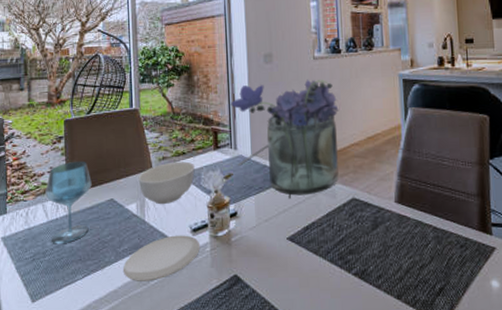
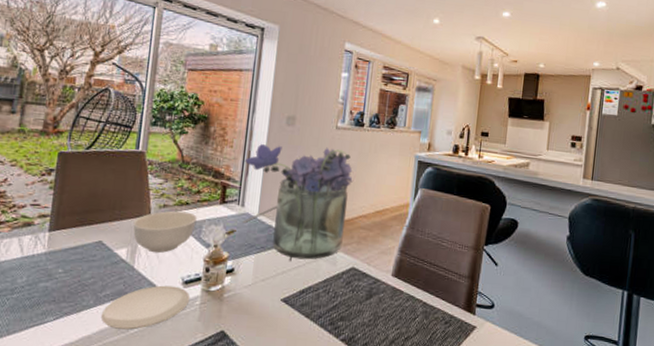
wine glass: present [45,161,92,244] -> none [23,197,81,283]

